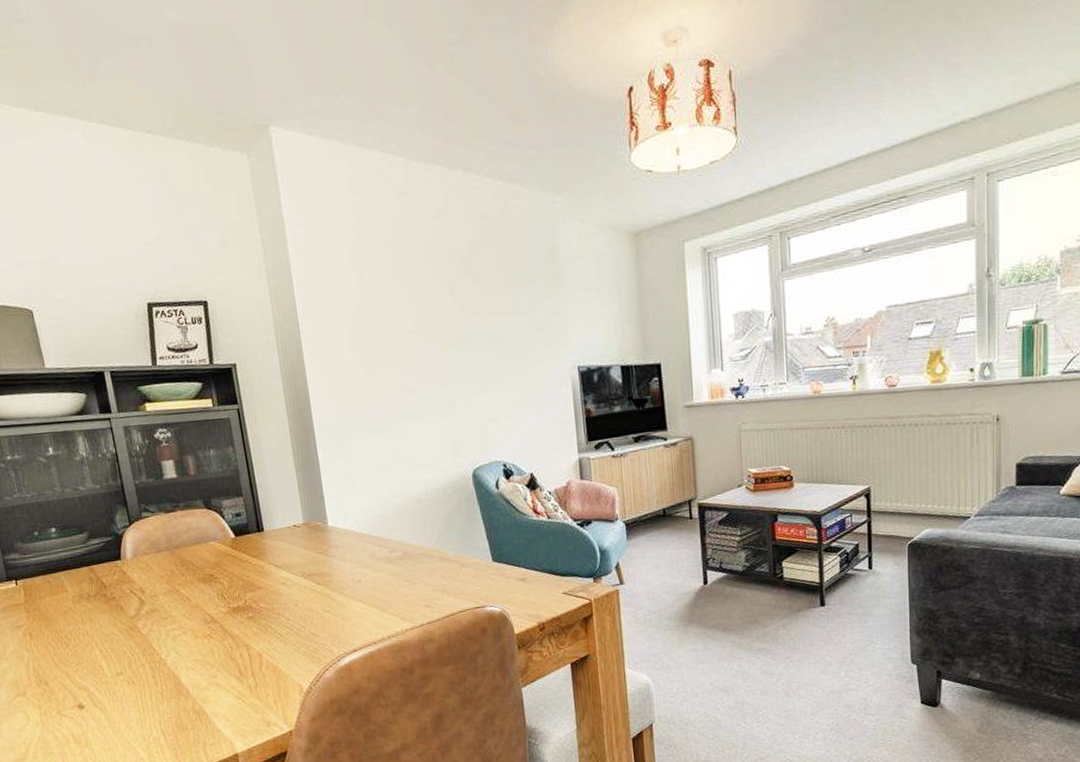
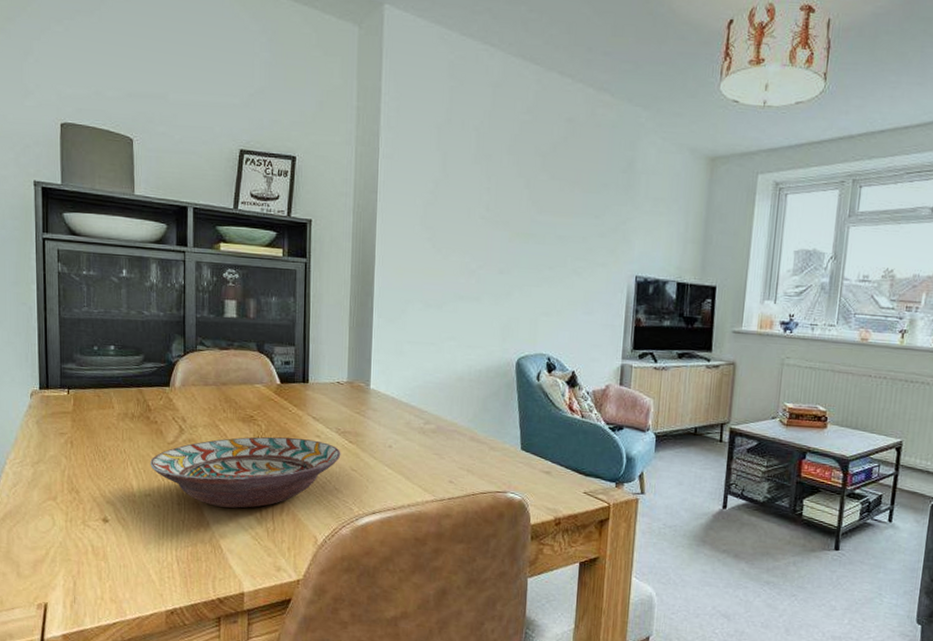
decorative bowl: none [115,588,311,673] -> present [149,436,341,508]

